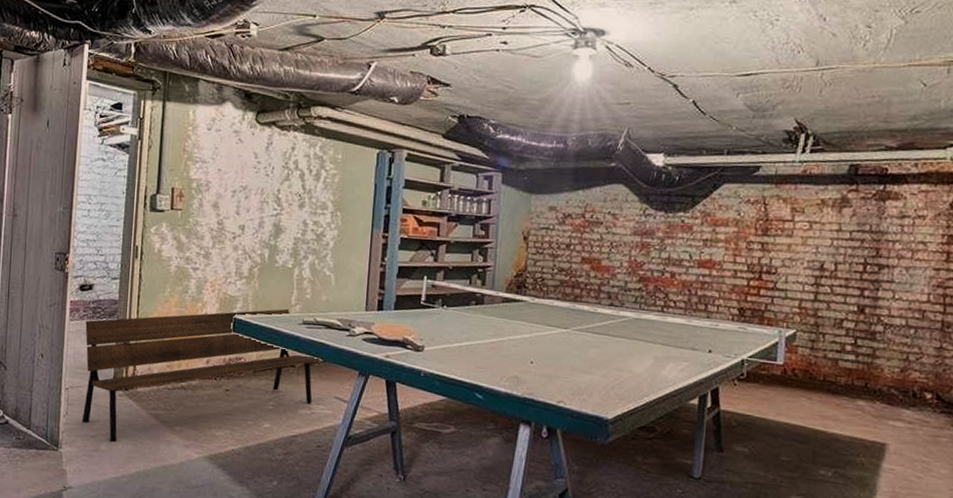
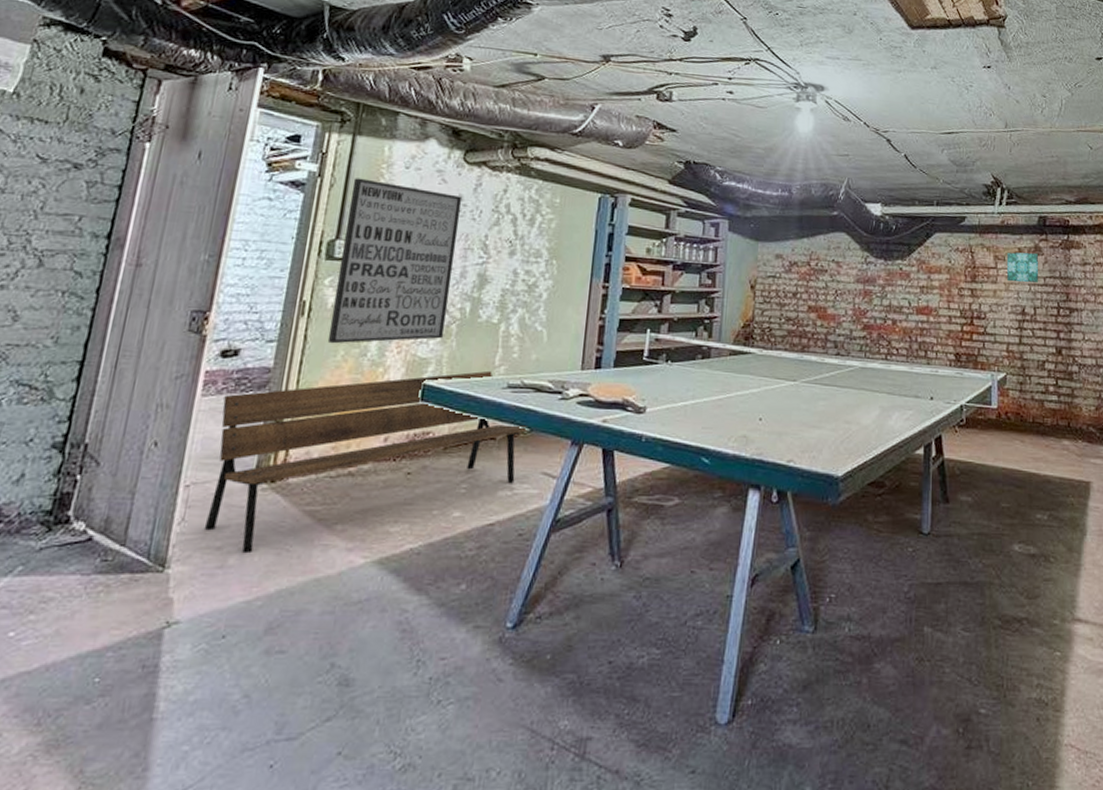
wall art: none [157,140,257,282] -> present [327,178,463,344]
wall art: none [804,203,846,237] -> present [1006,252,1039,283]

